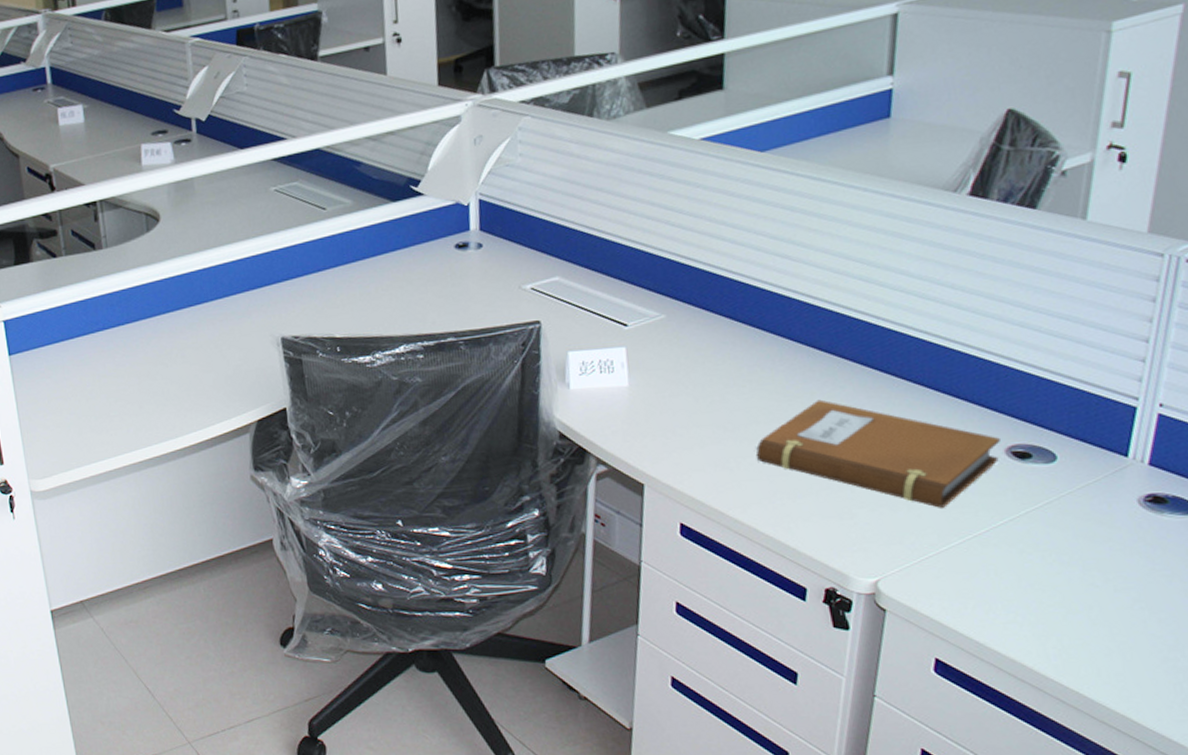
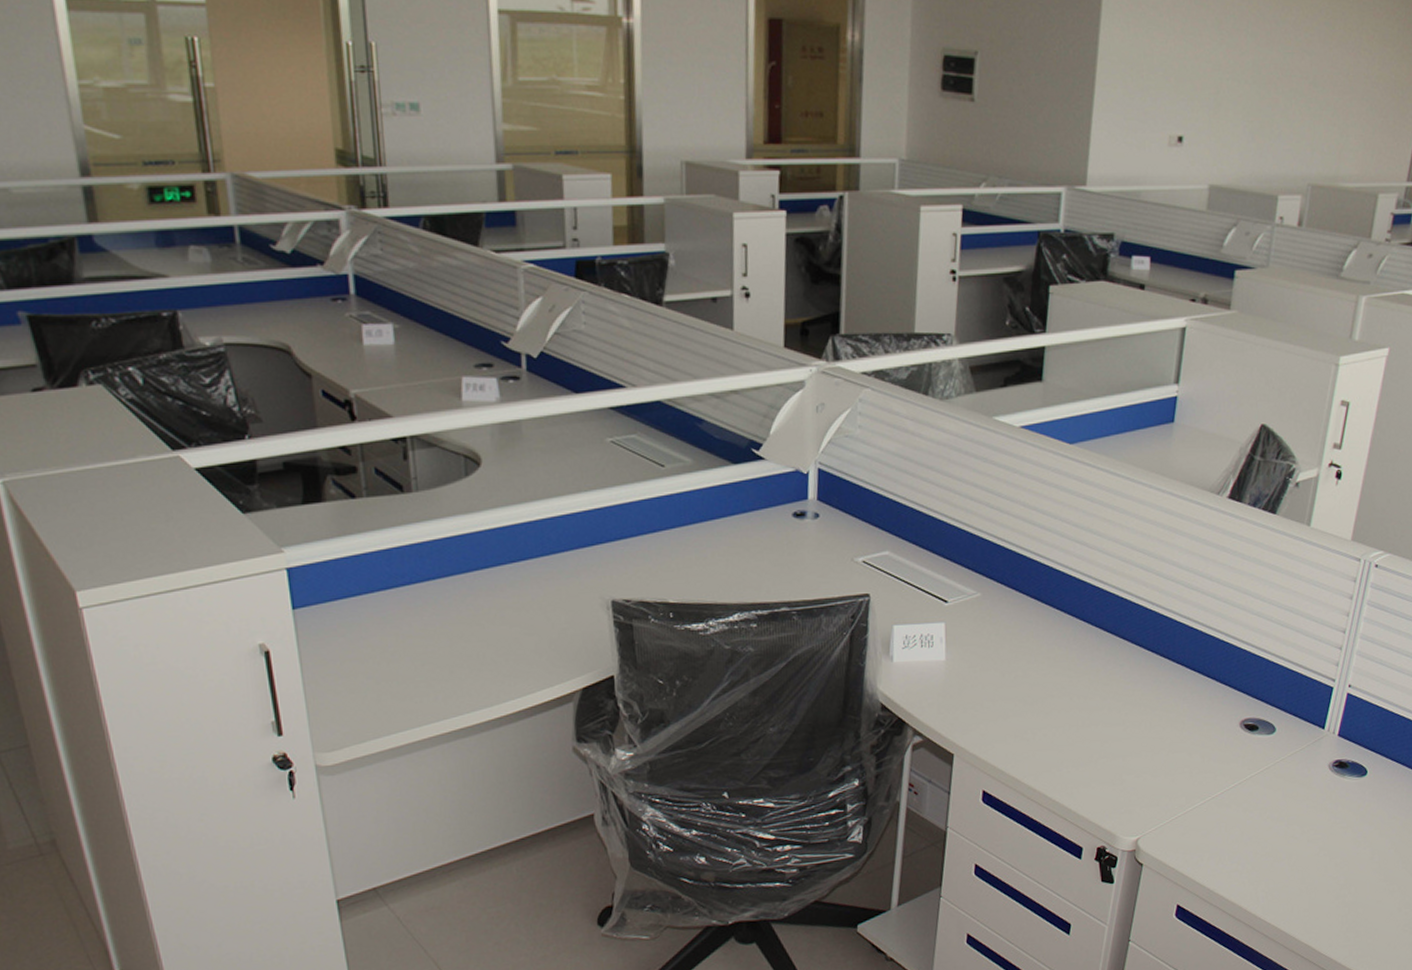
notebook: present [755,399,1000,508] -> none [1049,676,1237,774]

